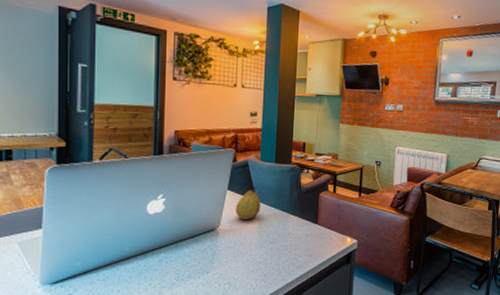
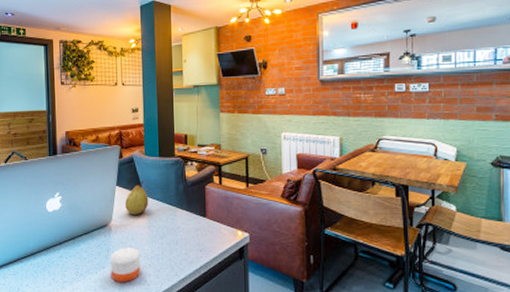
candle: none [215,252,247,286] -> present [110,248,140,282]

